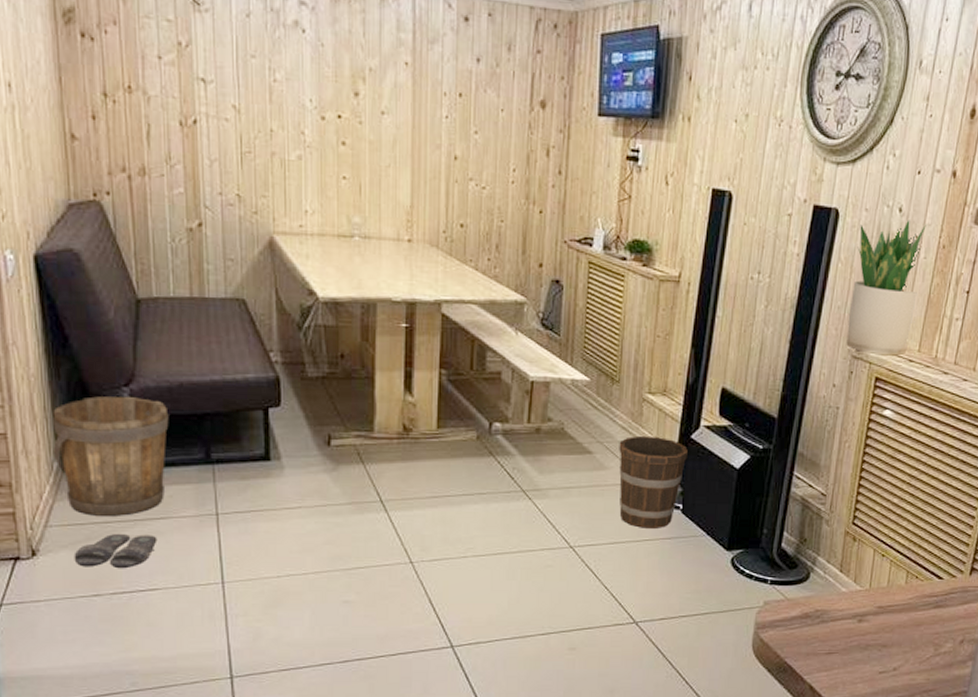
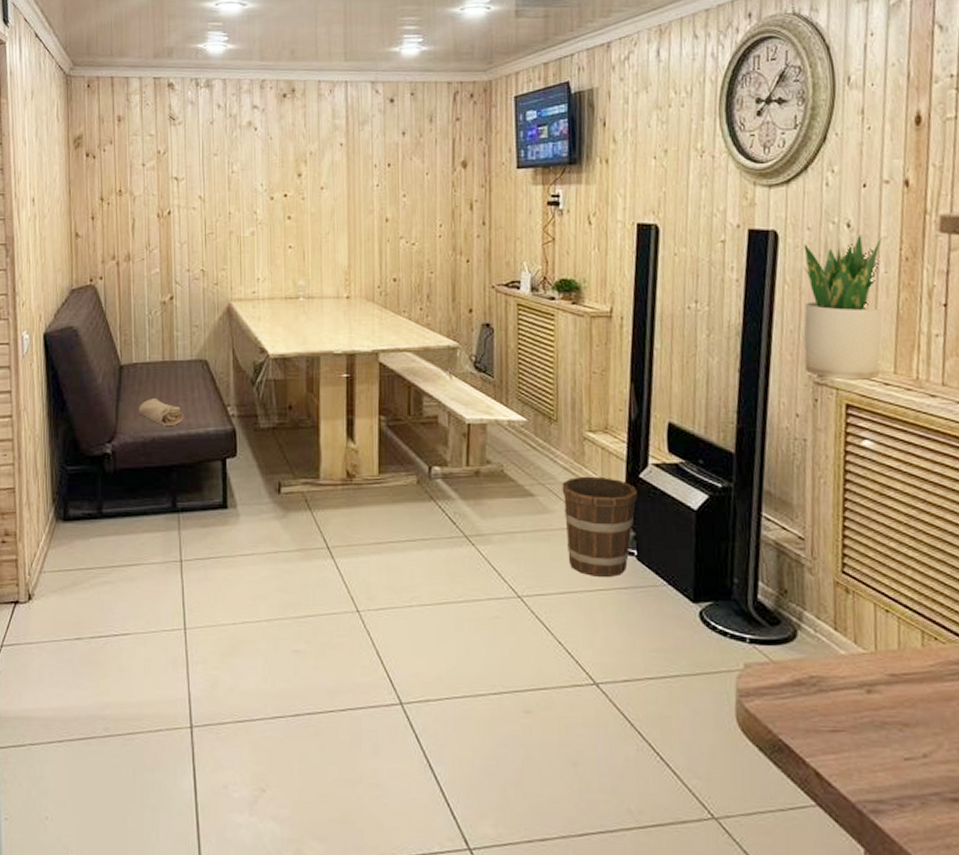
wooden bucket: present [52,396,169,516] -> none [49,451,143,563]
slippers: present [74,533,157,568] -> none [61,579,130,612]
towel: none [161,338,217,370] -> present [138,397,184,425]

